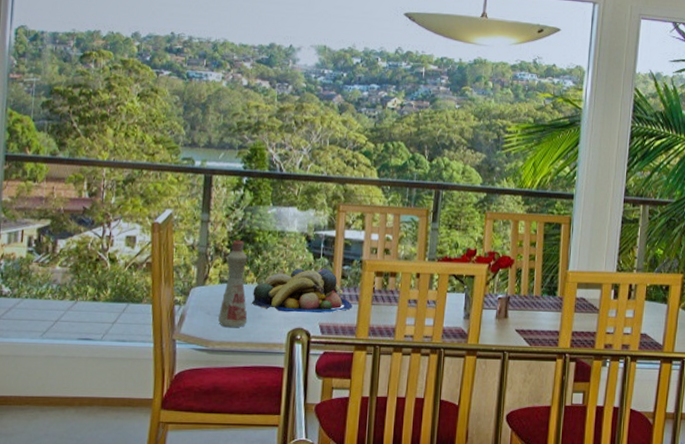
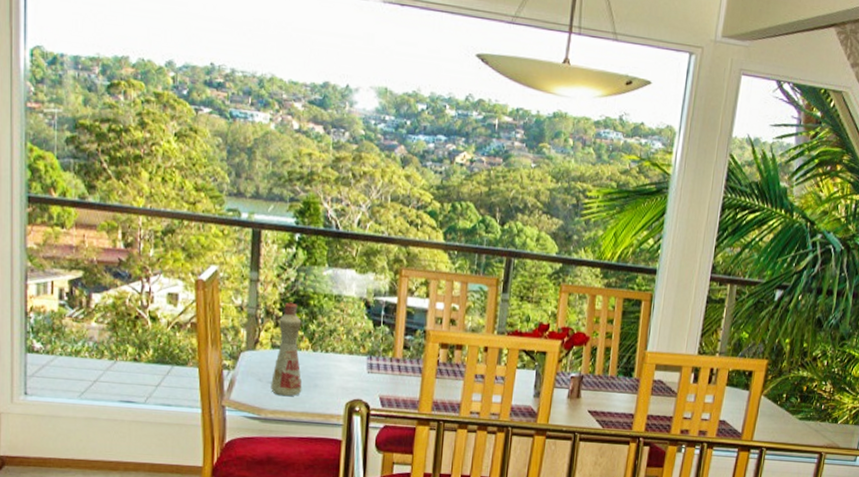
fruit bowl: present [251,268,352,314] -> none [306,336,415,385]

